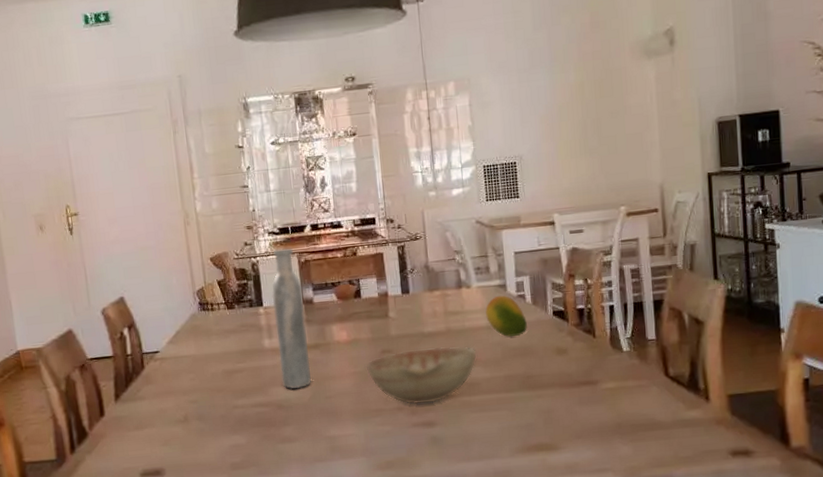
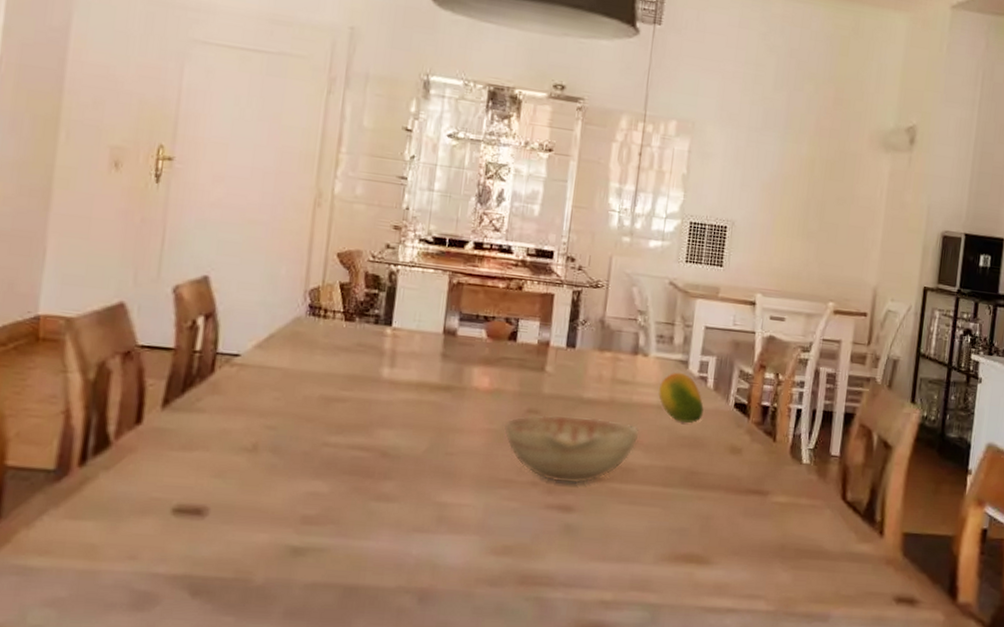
bottle: present [272,248,311,389] -> none [394,261,447,436]

